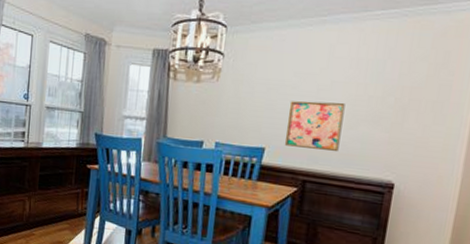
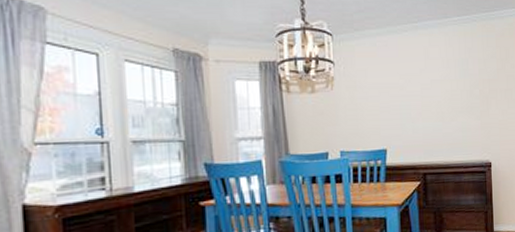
wall art: present [284,101,345,152] -> none [400,98,446,144]

